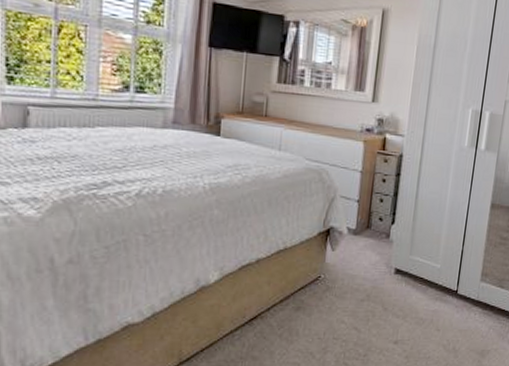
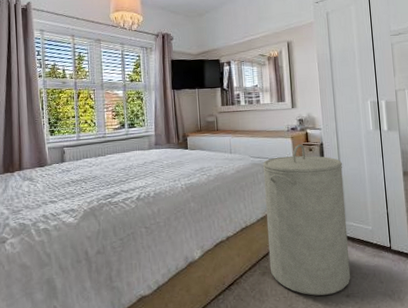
laundry hamper: none [306,151,422,339] -> present [262,144,351,296]

